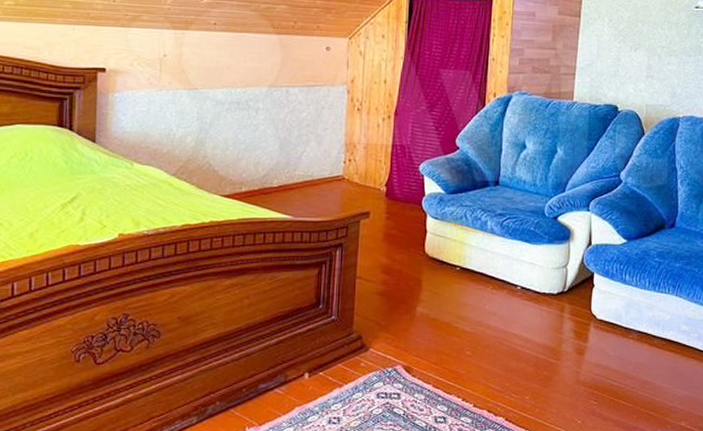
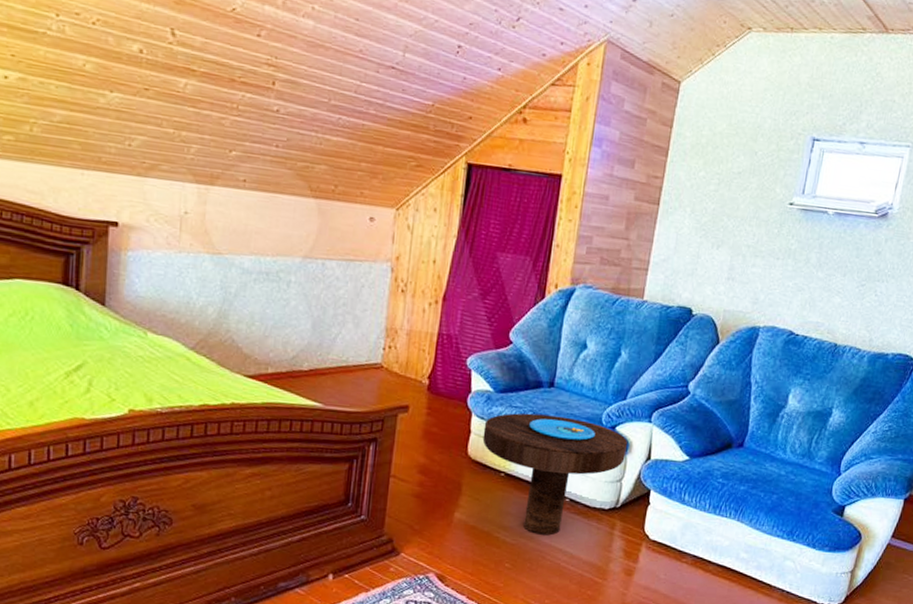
side table: none [438,210,570,322] -> present [482,413,628,535]

